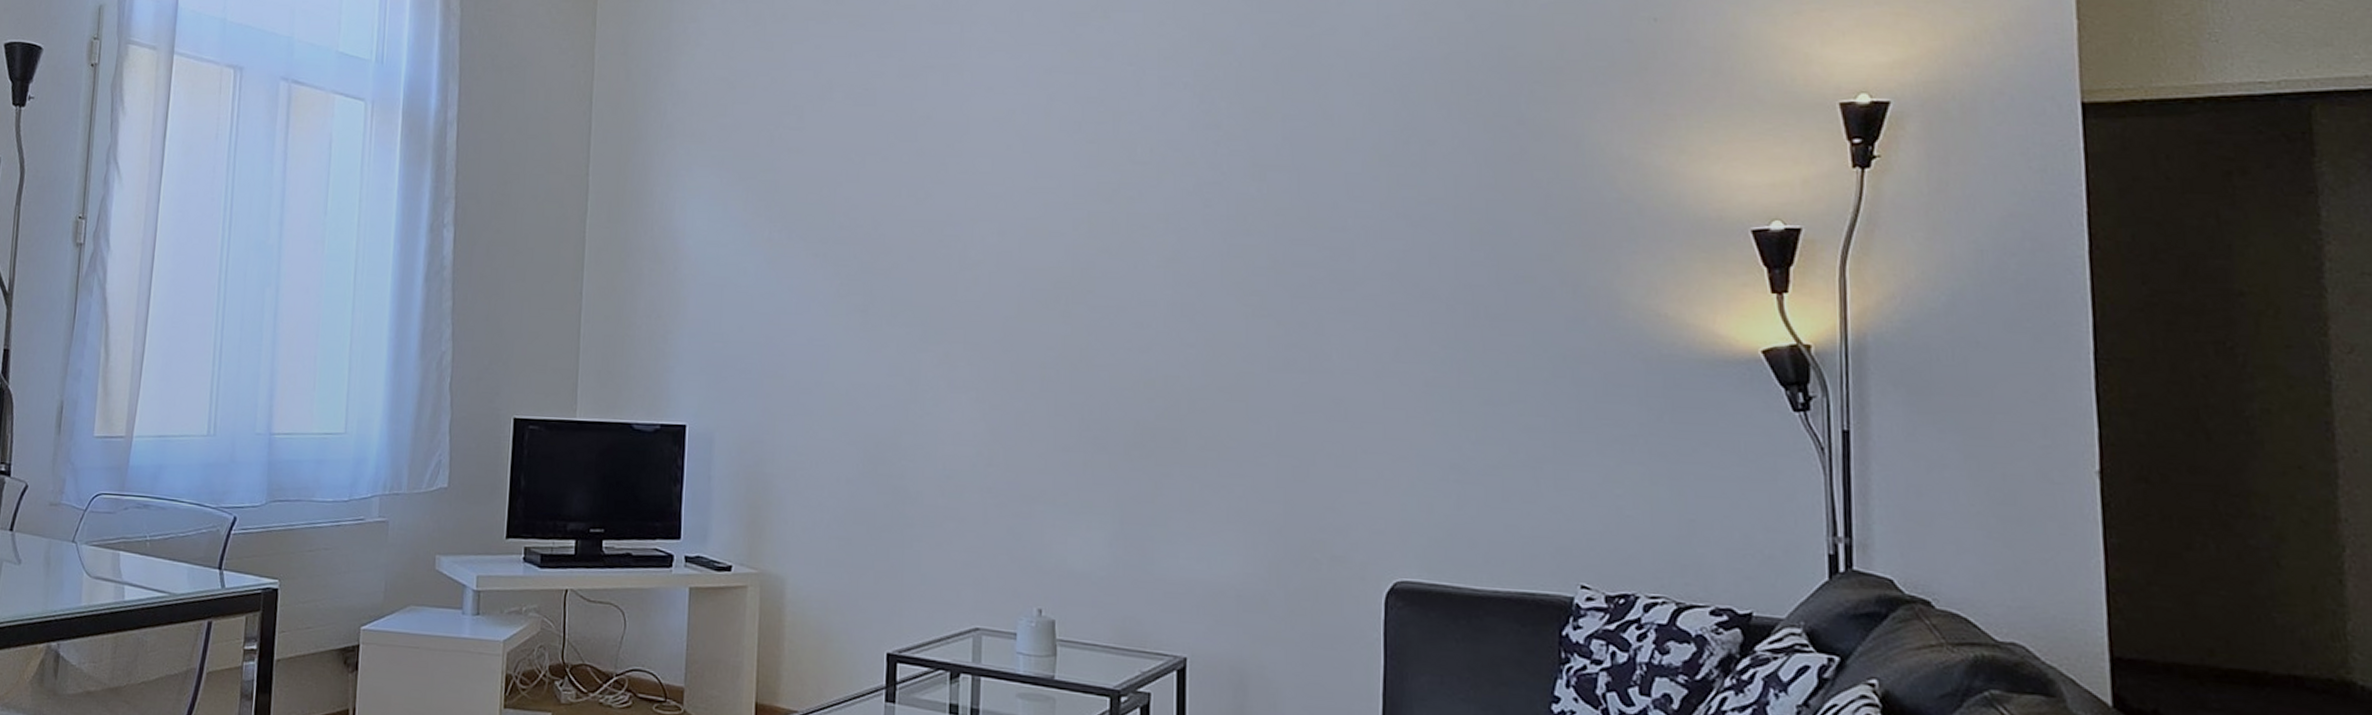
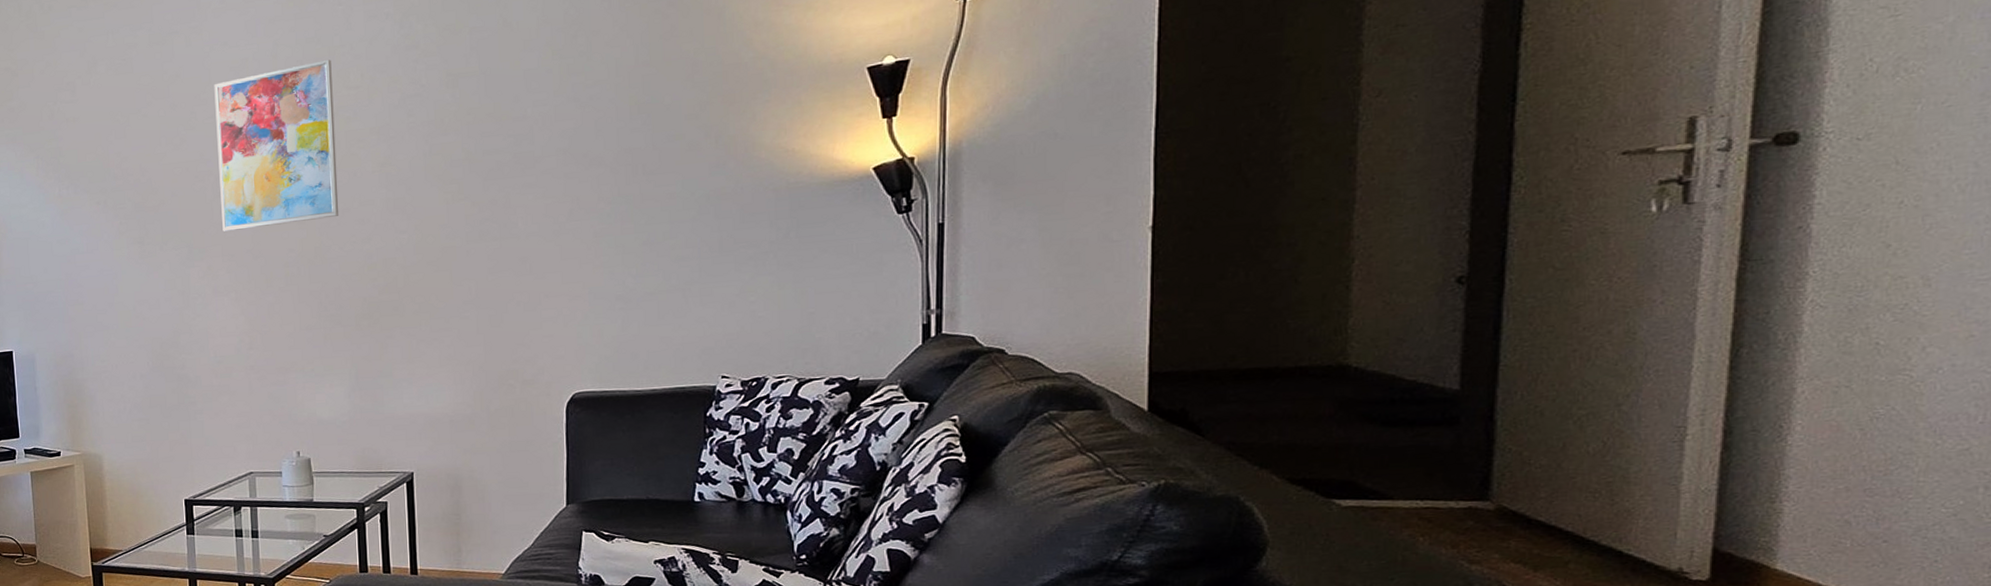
wall art: none [967,126,1115,315] -> present [214,59,339,232]

